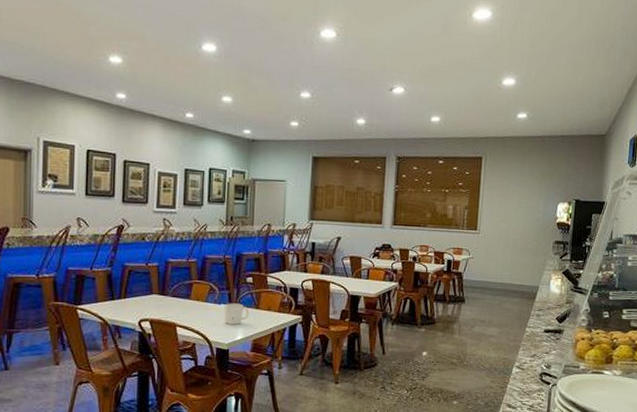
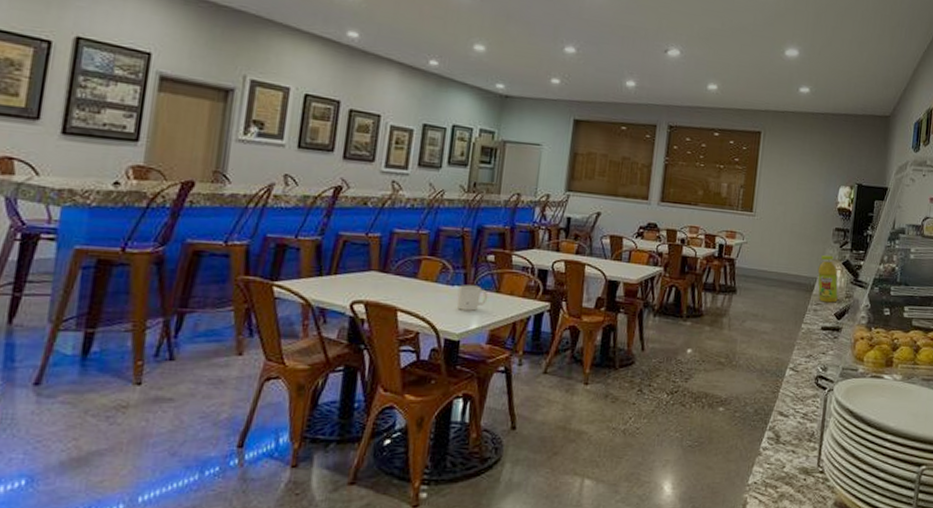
fruit juice: none [539,265,560,308] -> present [817,254,839,303]

